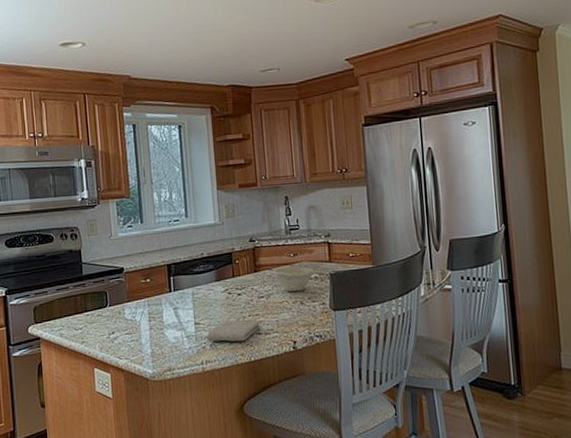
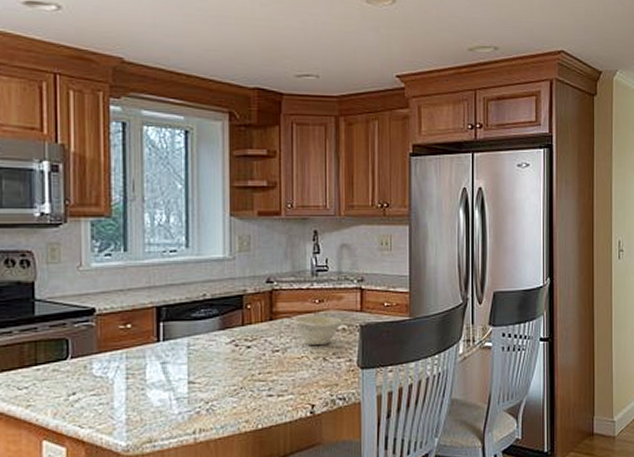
washcloth: present [206,320,260,342] -> none [203,378,272,406]

